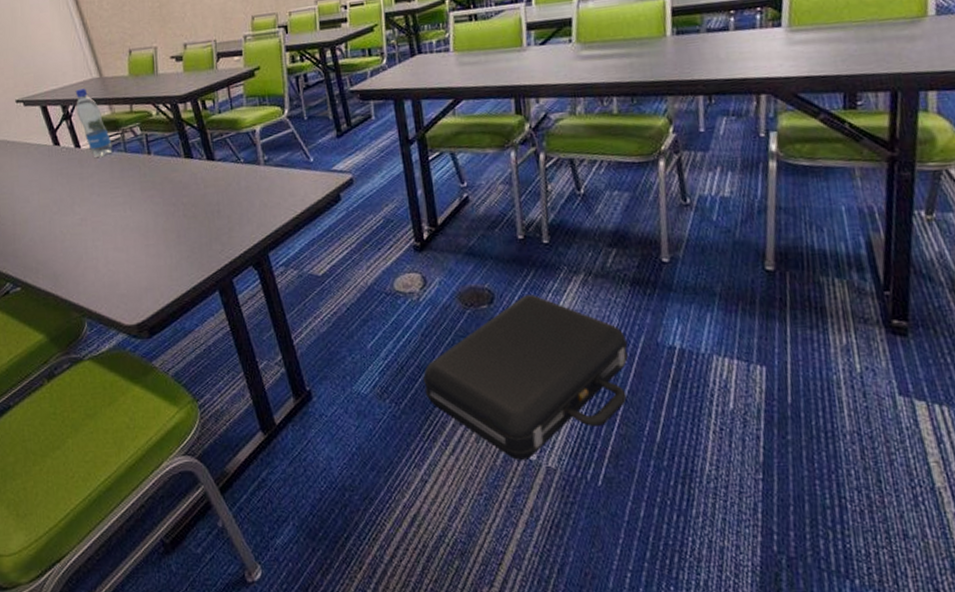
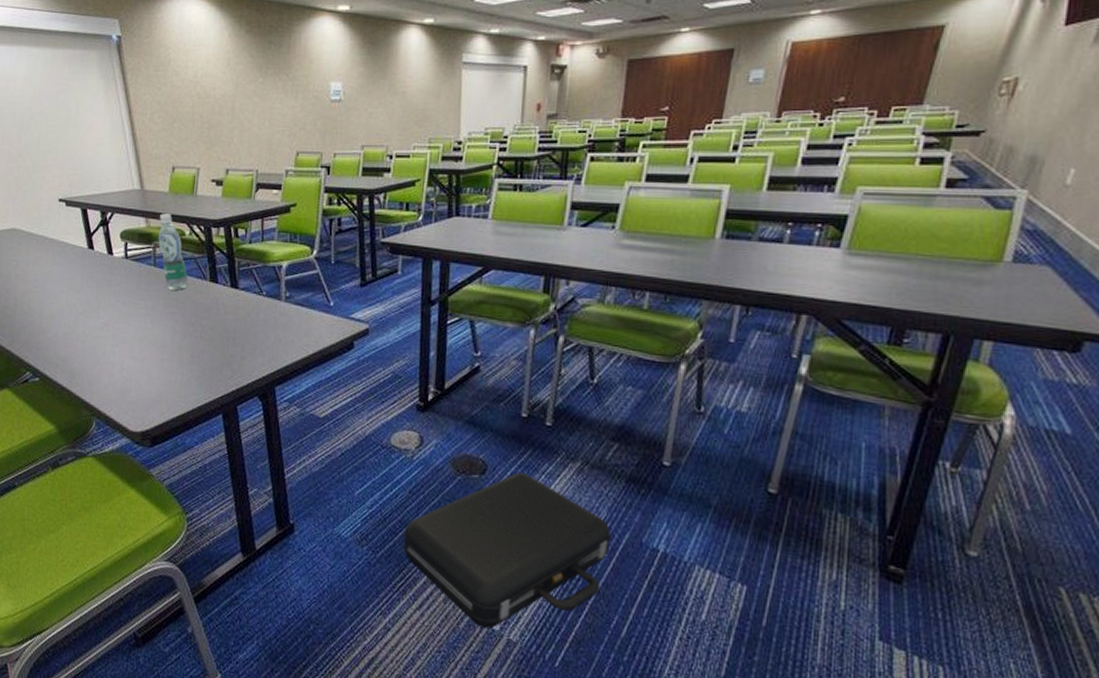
bottle: present [75,88,114,157] -> none [114,198,144,267]
bottle: none [123,97,163,173] -> present [158,213,188,291]

